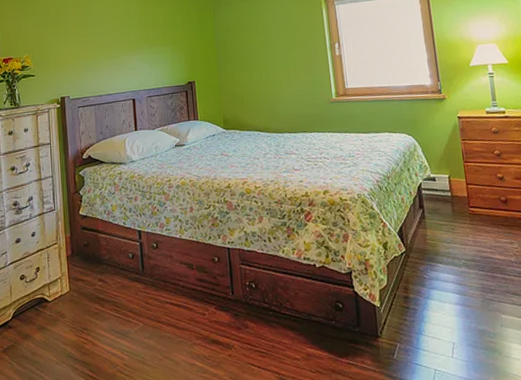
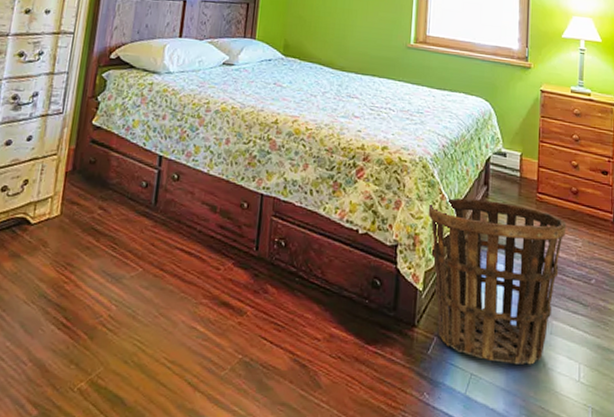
basket: none [372,220,502,357] -> present [428,198,567,365]

